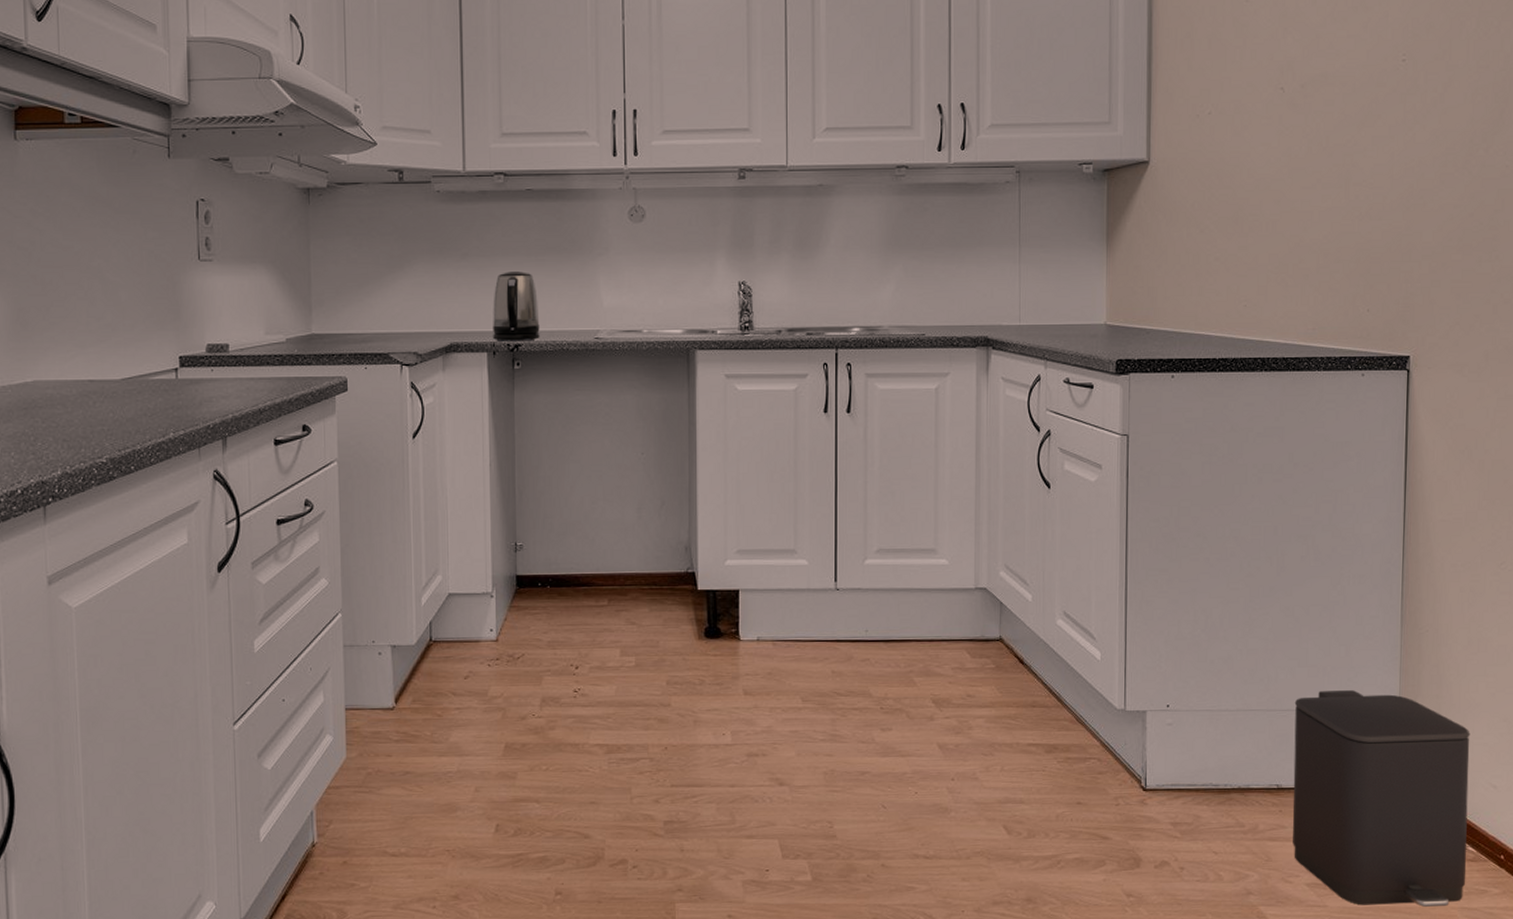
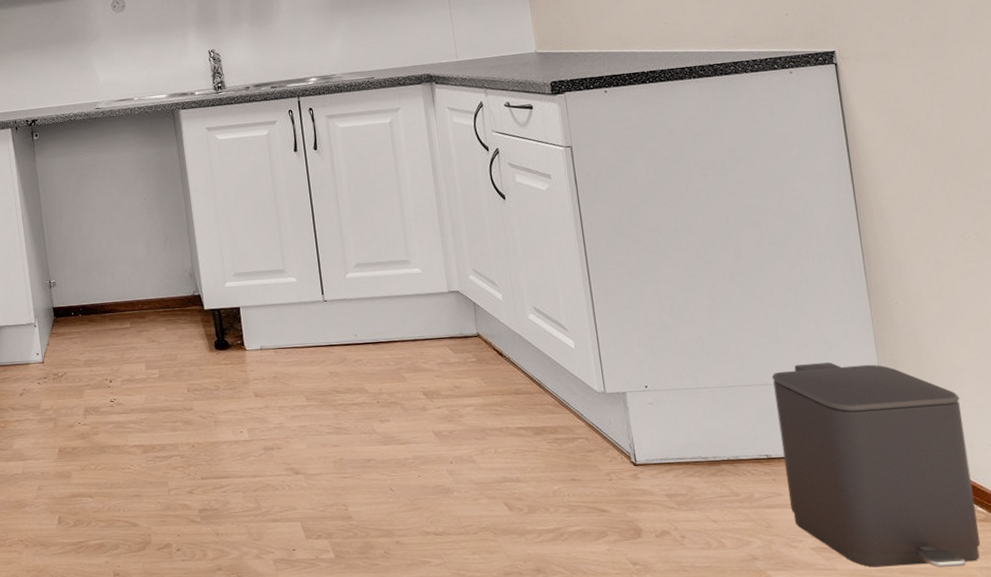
kettle: present [493,271,540,341] -> none [11,61,51,119]

